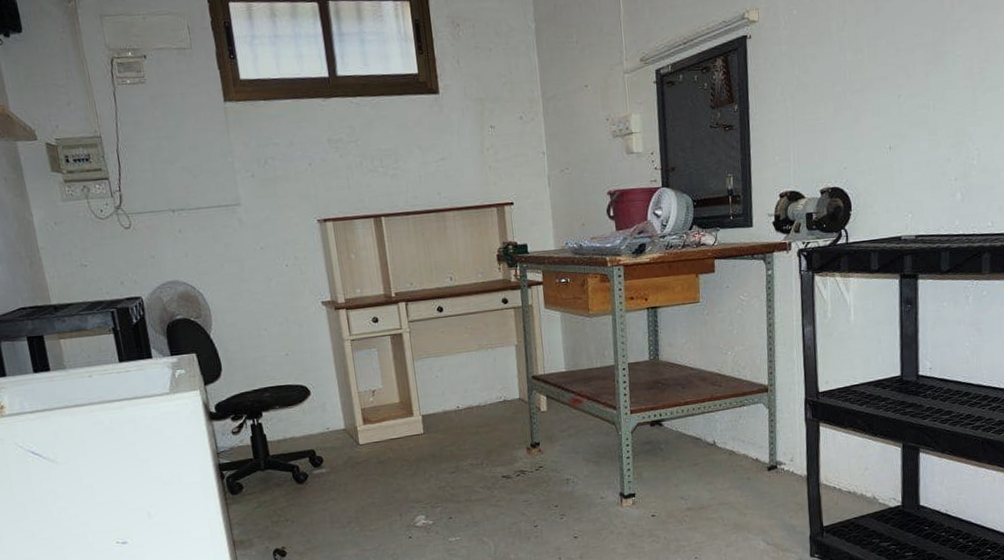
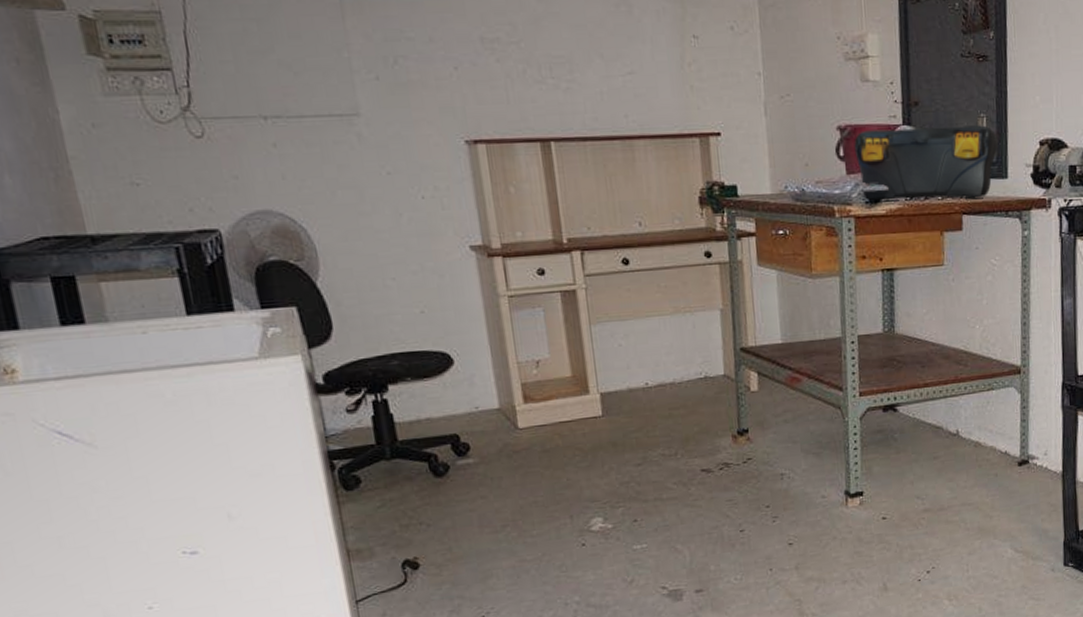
toolbox: none [622,183,744,252] -> present [854,125,998,202]

